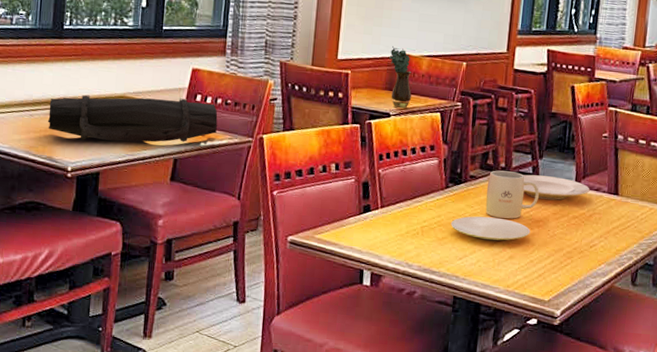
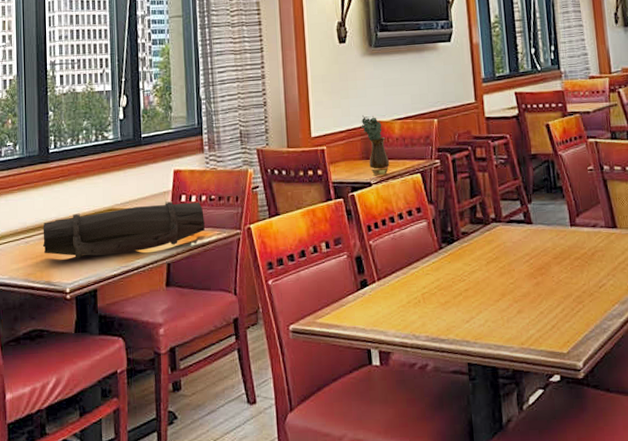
plate: present [451,216,531,241] -> none [451,271,534,298]
mug: present [485,170,539,220] -> none [480,221,536,273]
plate: present [523,174,590,200] -> none [515,219,587,245]

